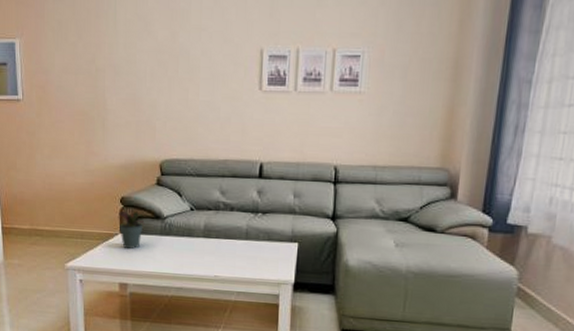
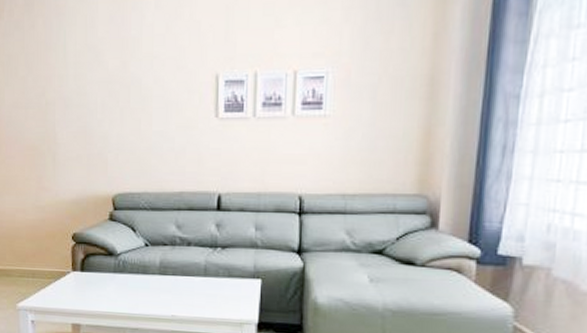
potted plant: present [117,205,145,250] -> none [69,242,98,288]

